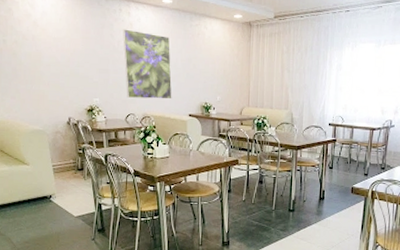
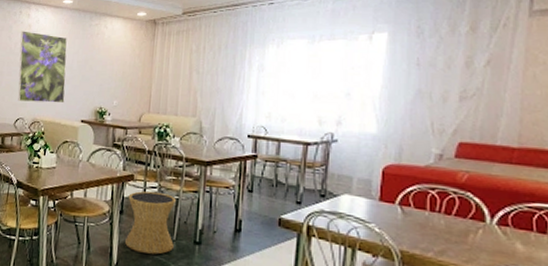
side table: none [234,172,273,222] -> present [125,191,176,255]

